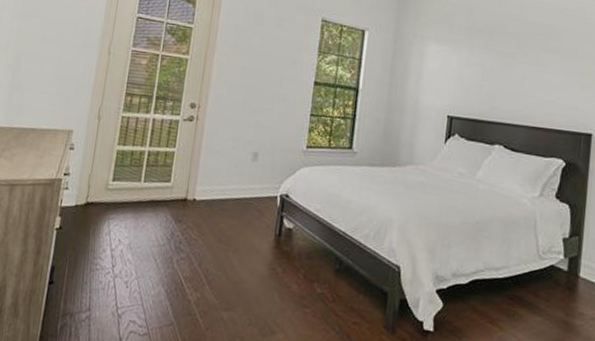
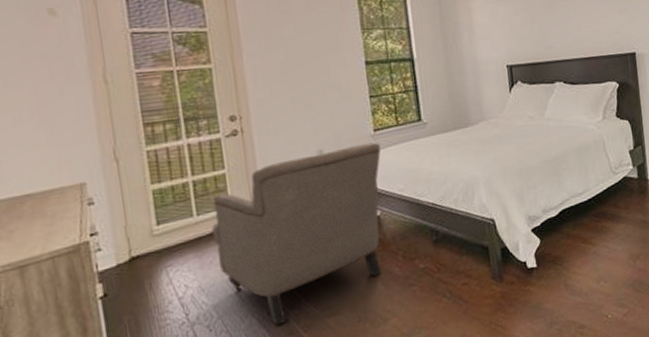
chair: none [148,153,310,303] -> present [211,142,381,326]

